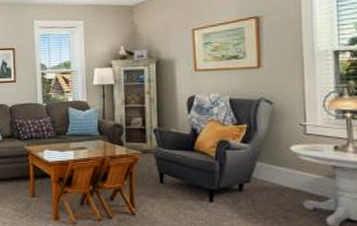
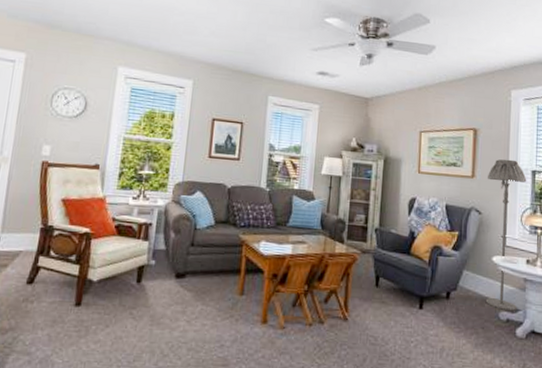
floor lamp: none [276,42,328,199] -> present [485,159,527,311]

